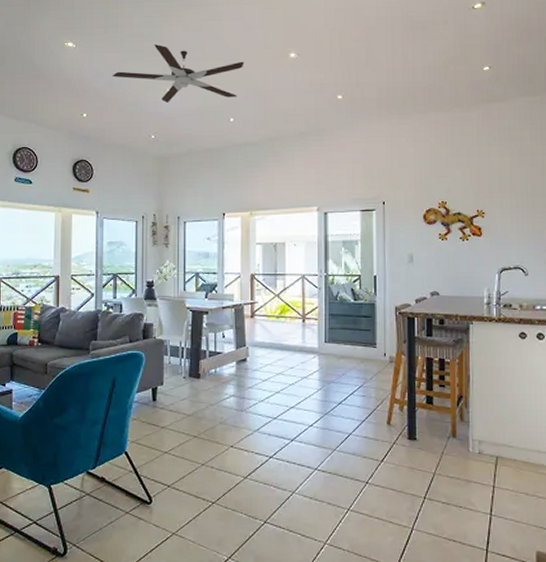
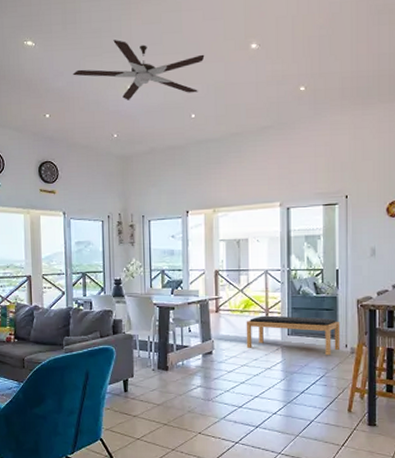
bench: none [282,322,379,365] -> present [246,315,341,356]

